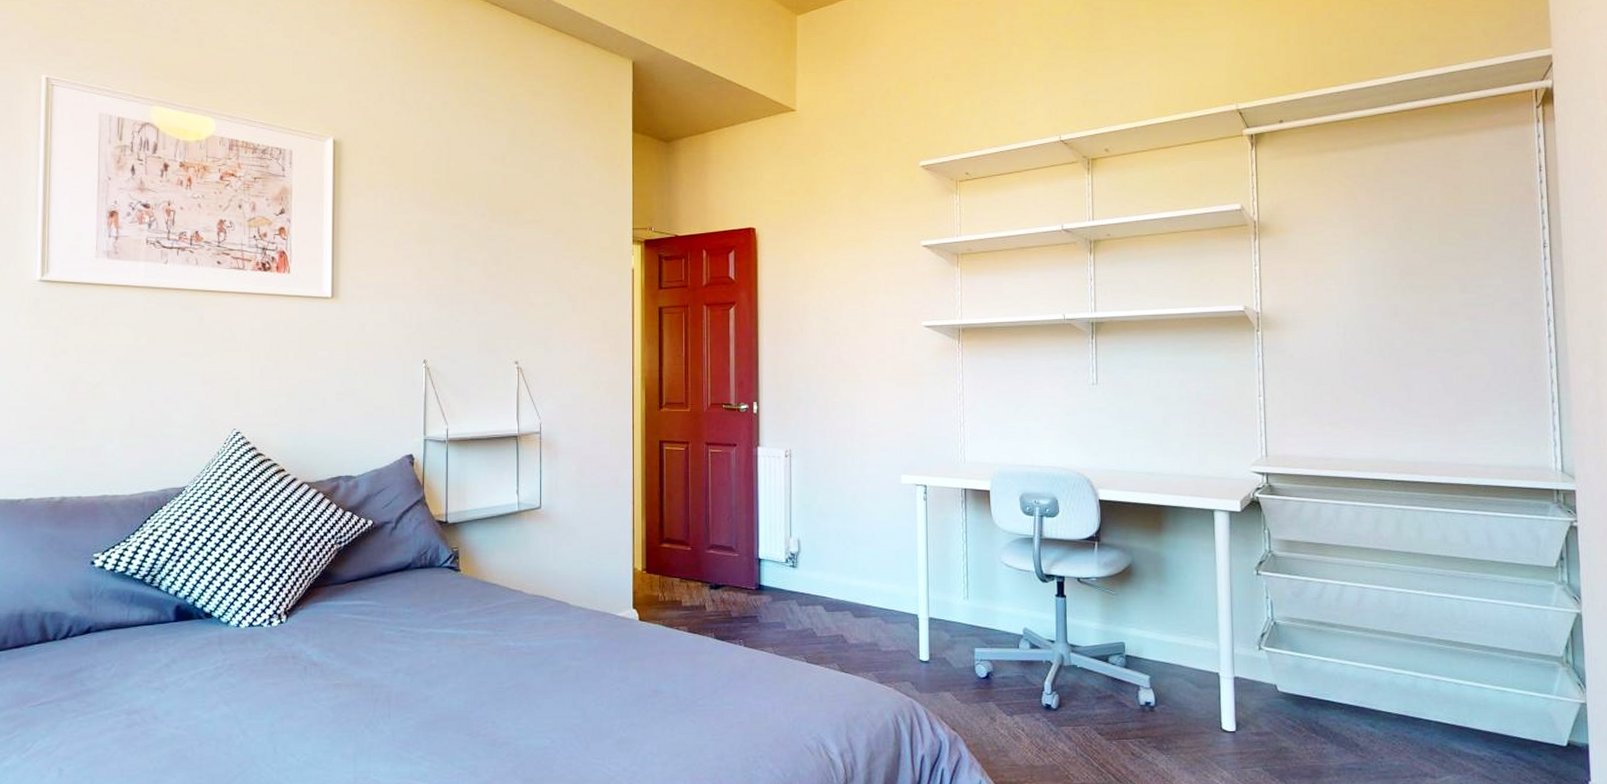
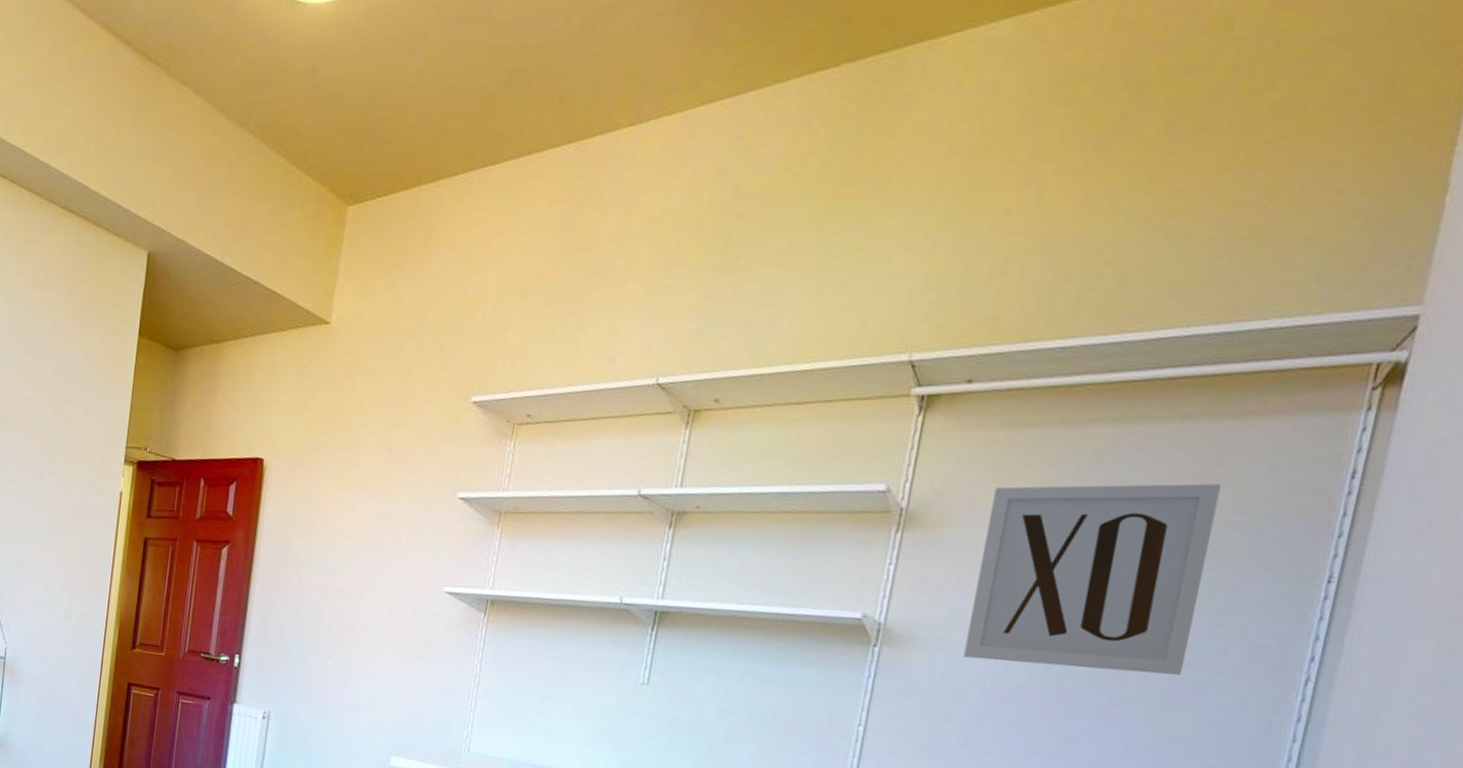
wall art: none [1315,183,1469,332] -> present [963,483,1221,675]

